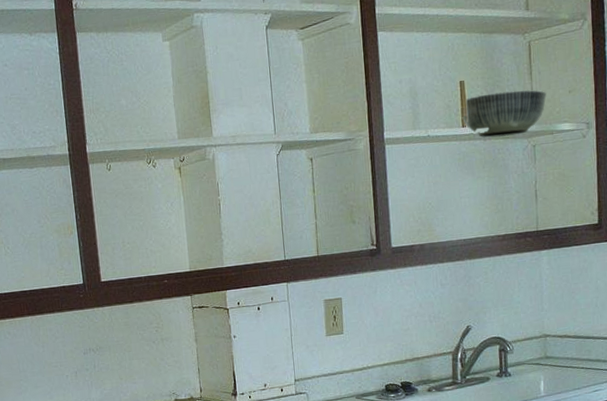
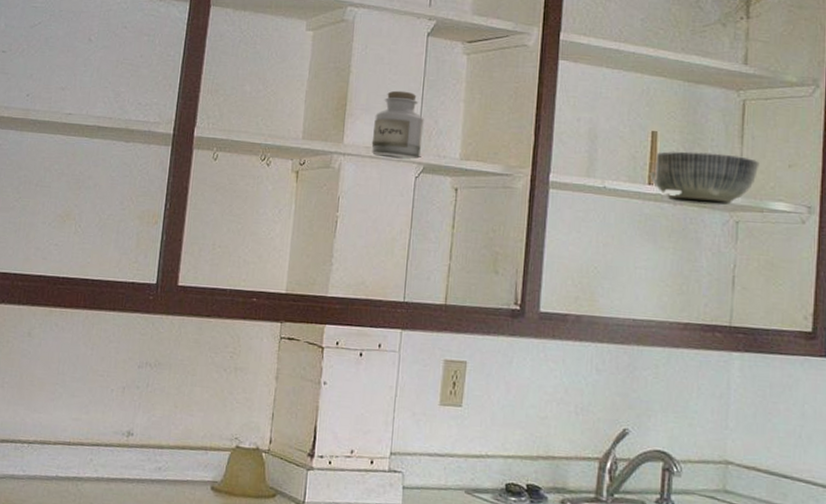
jar: none [234,81,278,143] -> present [371,90,424,160]

